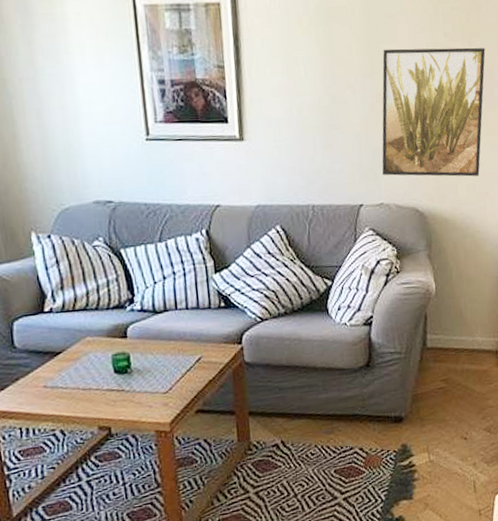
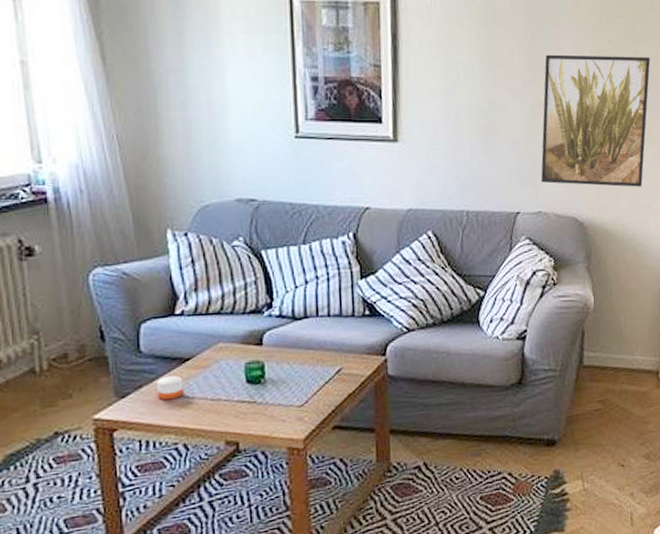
candle: none [31,368,57,391] -> present [156,375,184,400]

